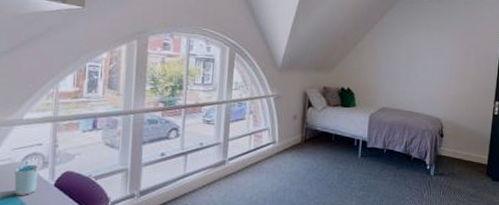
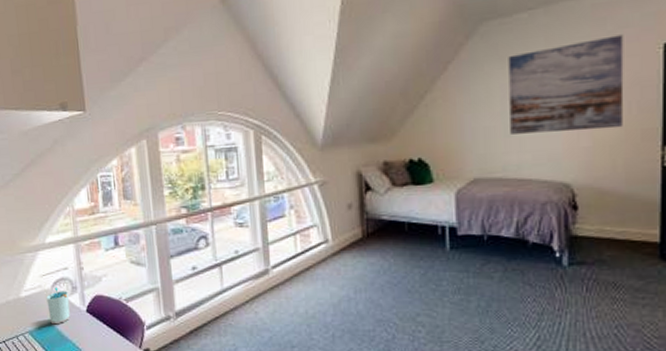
wall art: none [409,24,481,86] -> present [508,34,624,134]

